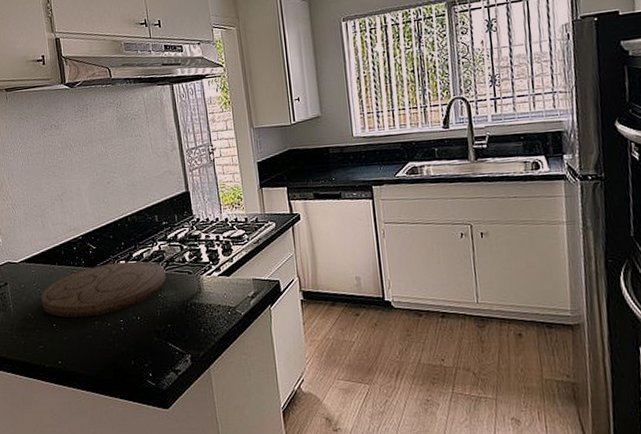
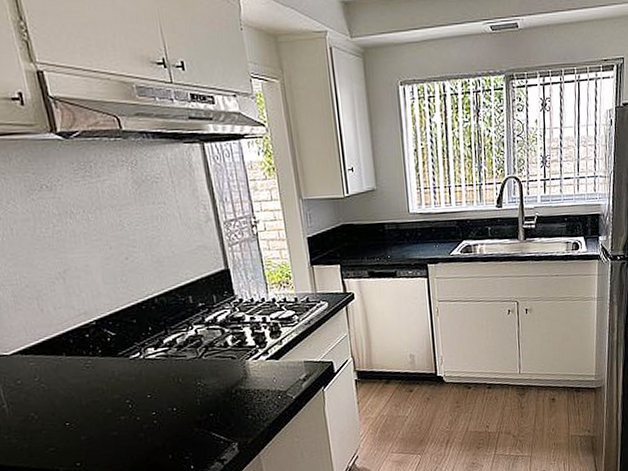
cutting board: present [41,261,166,318] -> none [46,347,206,415]

